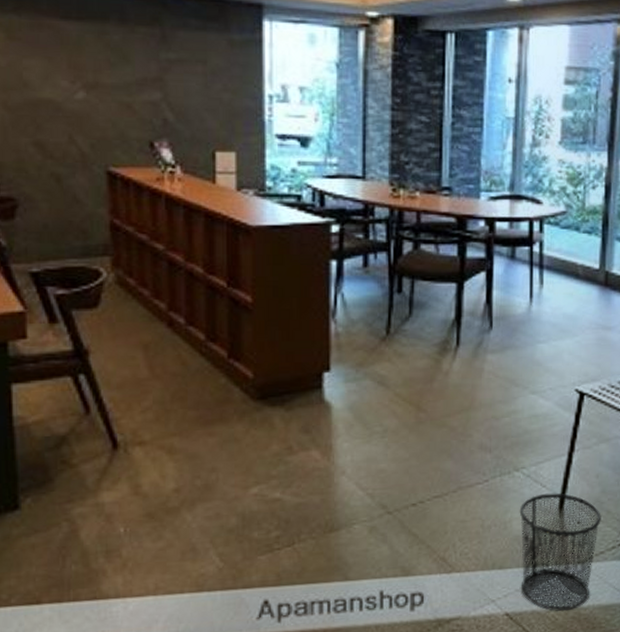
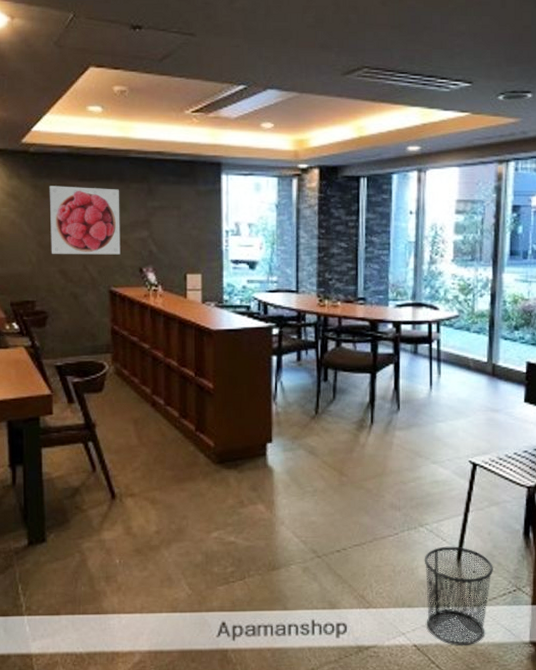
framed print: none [17,24,122,123] -> present [49,186,120,255]

